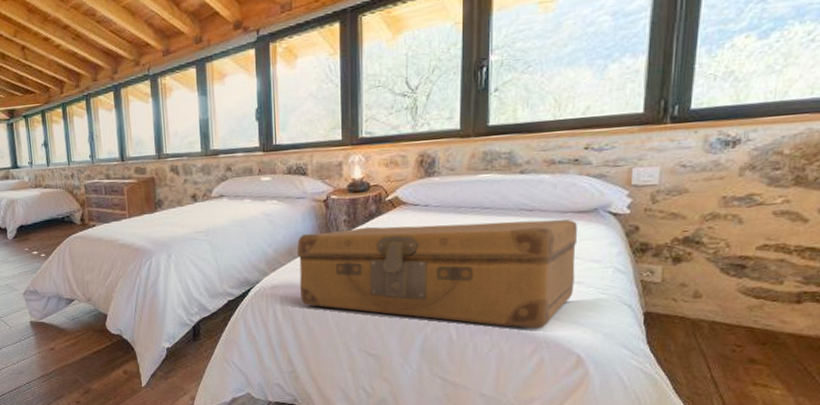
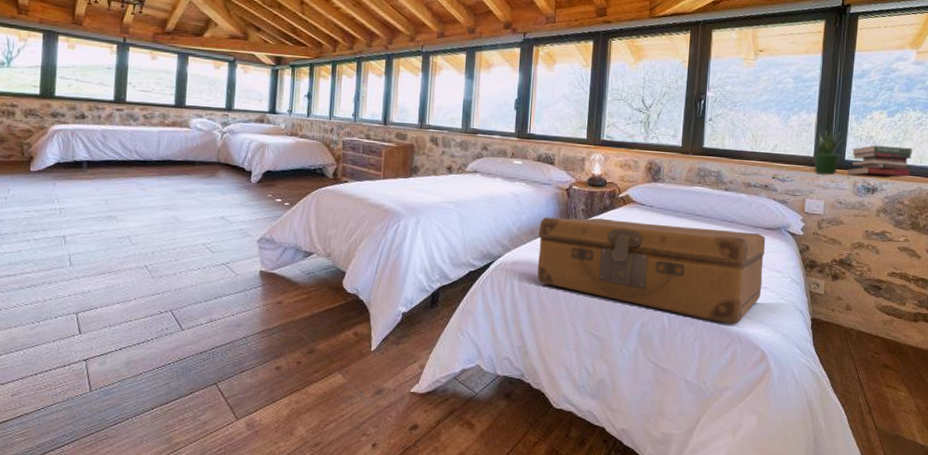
planter: none [642,71,688,135] -> present [813,129,843,176]
books: none [693,76,799,130] -> present [846,145,913,179]

